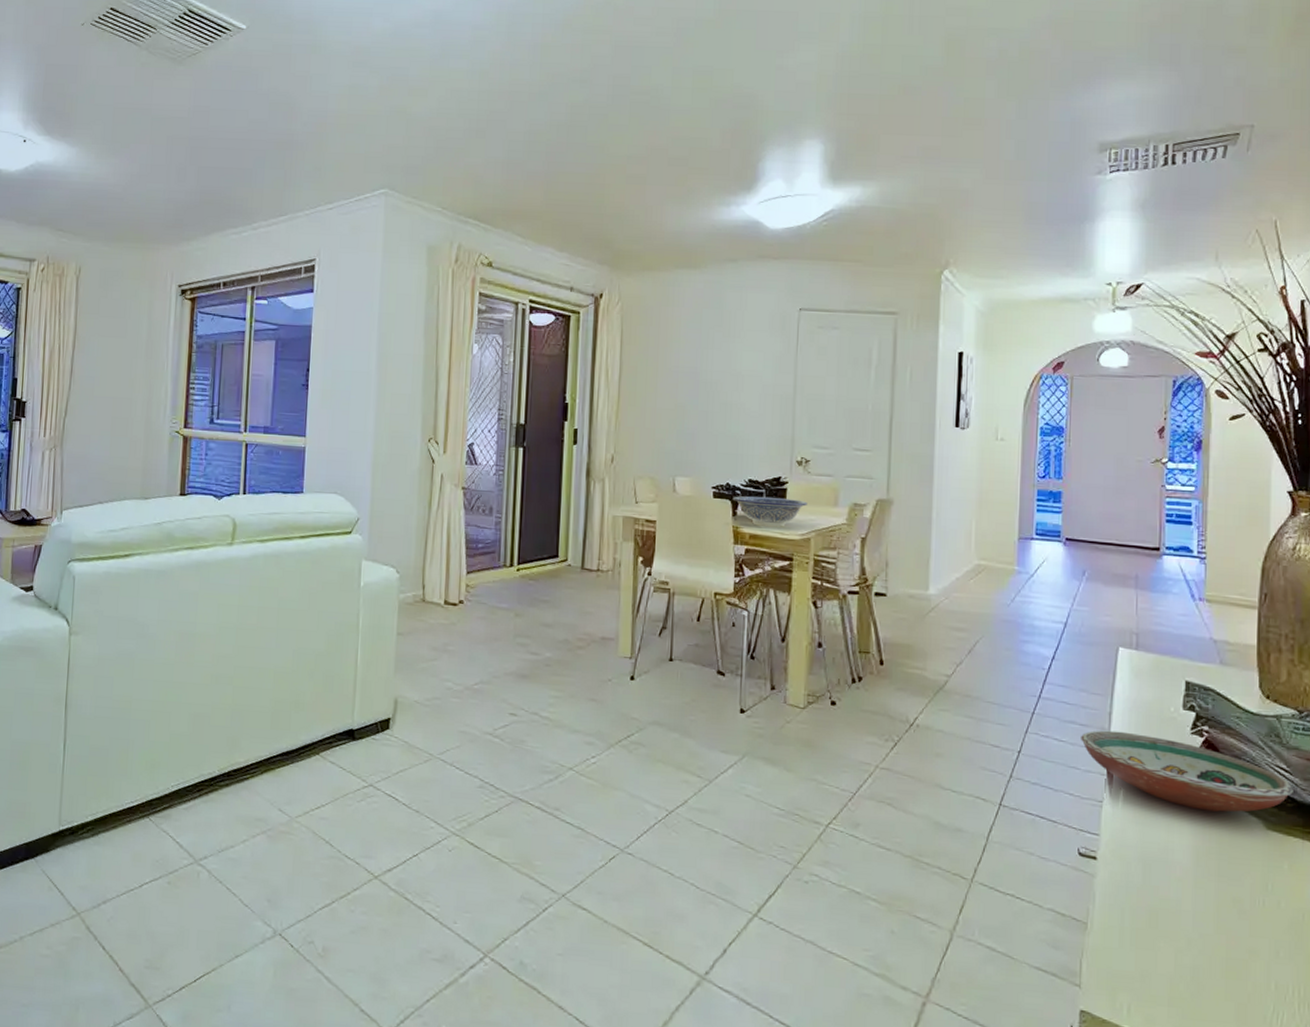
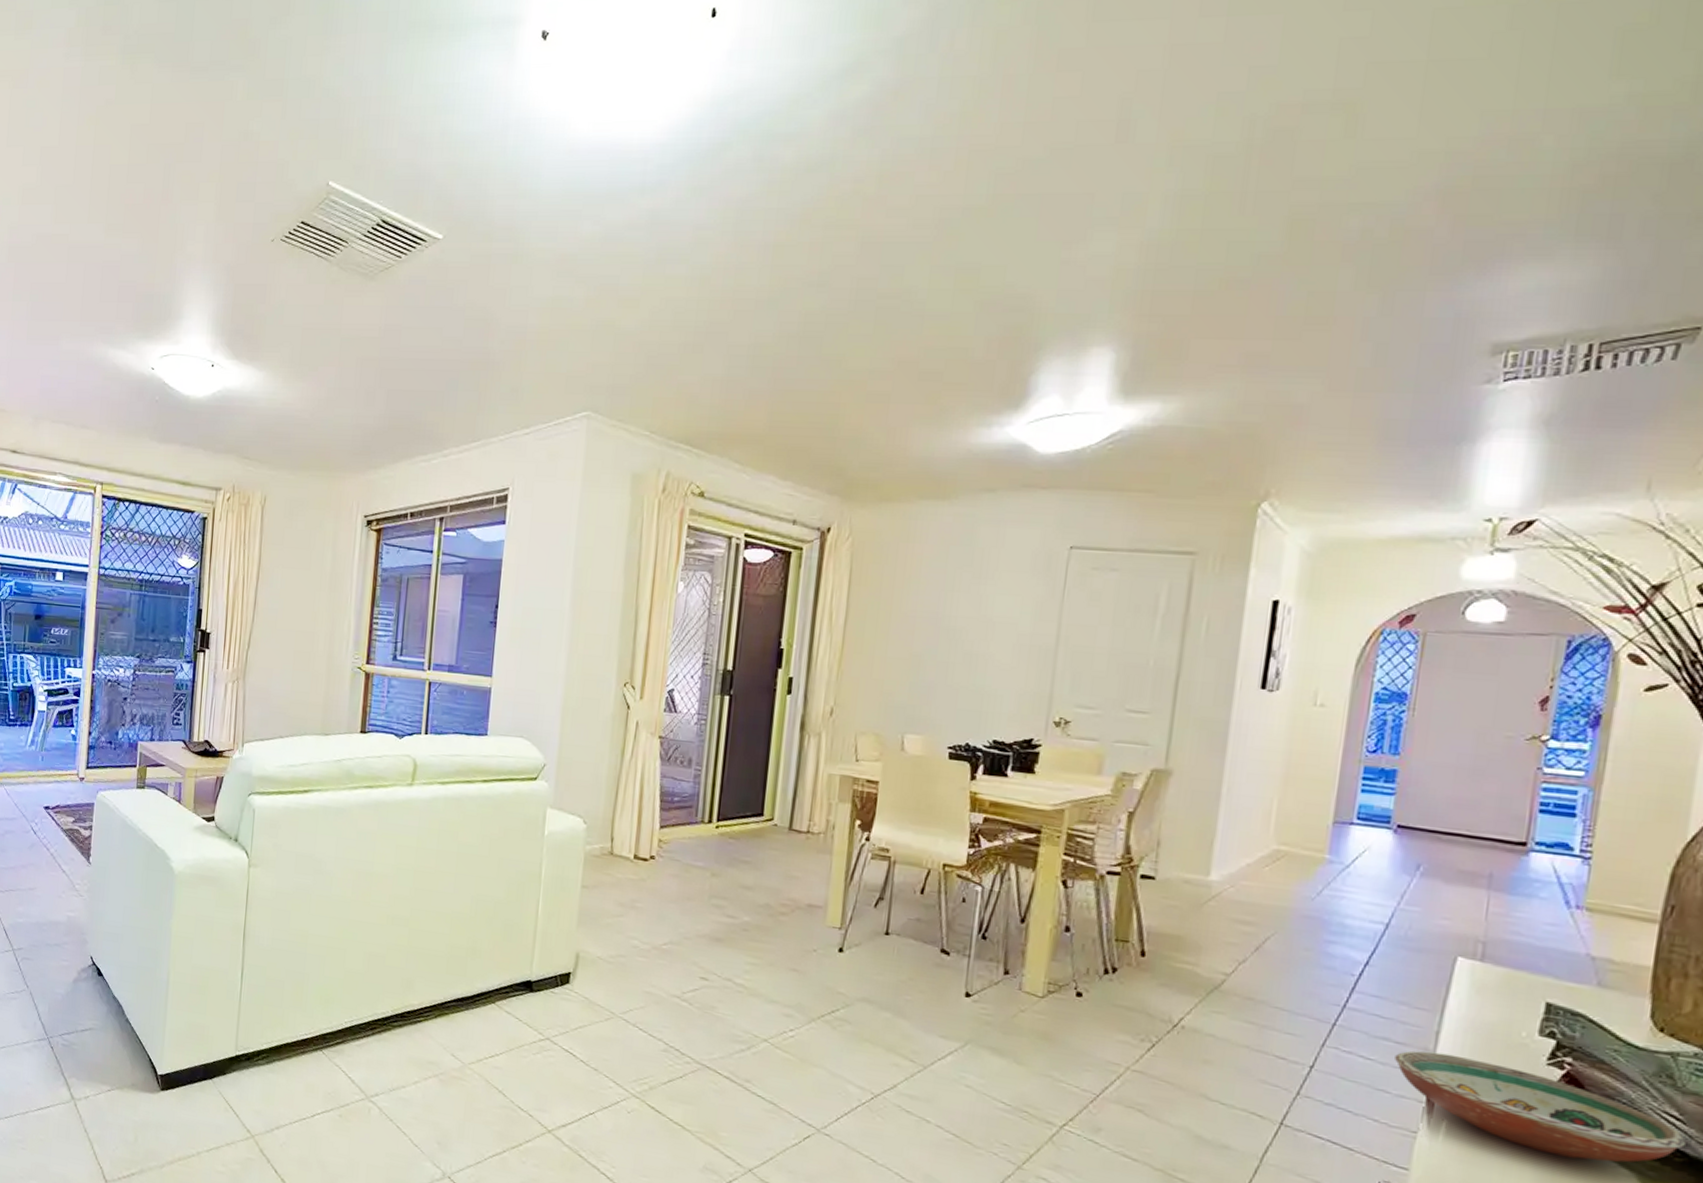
decorative bowl: present [732,496,808,527] -> none [972,758,1064,796]

